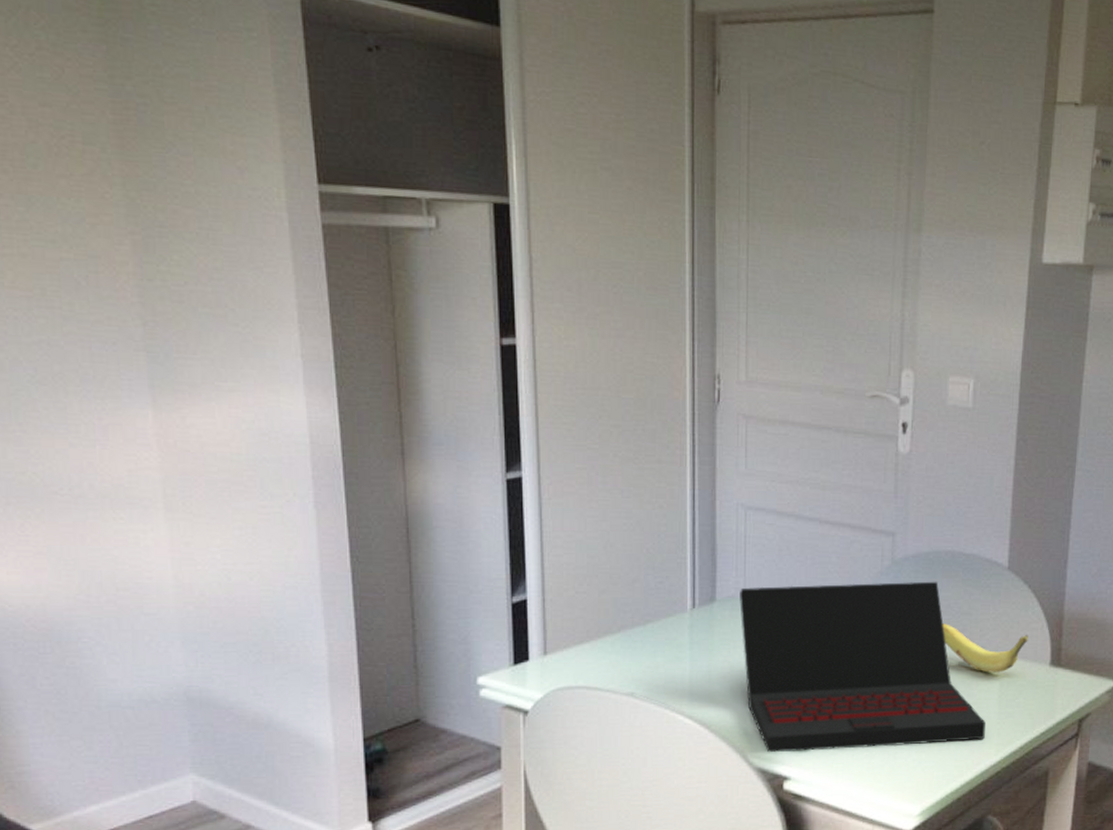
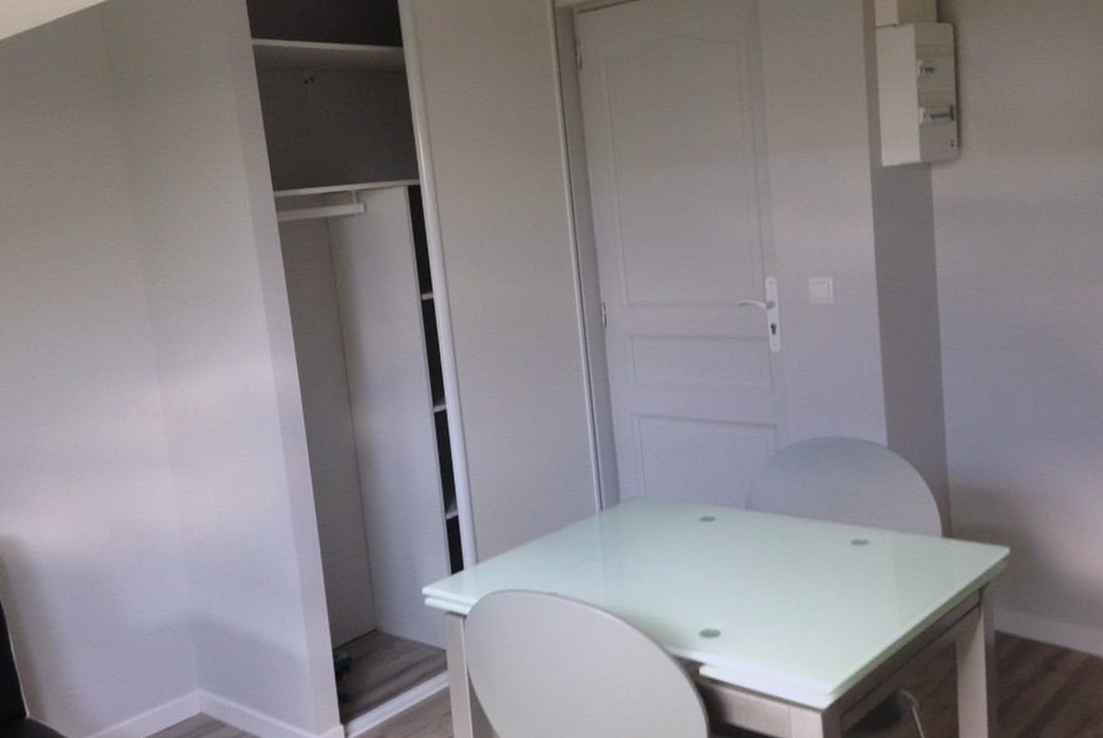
laptop: present [740,581,985,753] -> none [641,466,887,641]
banana: present [942,624,1028,673] -> none [832,505,917,549]

